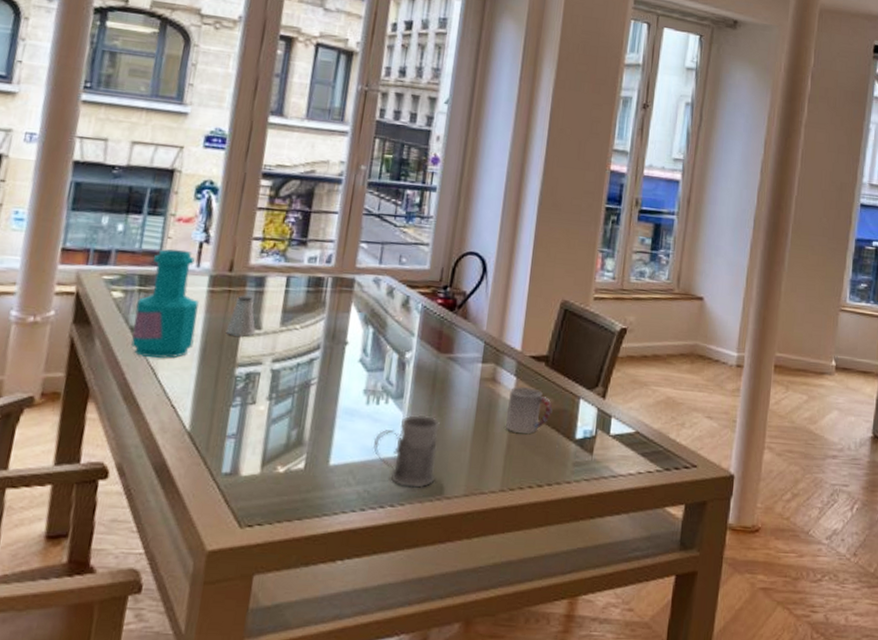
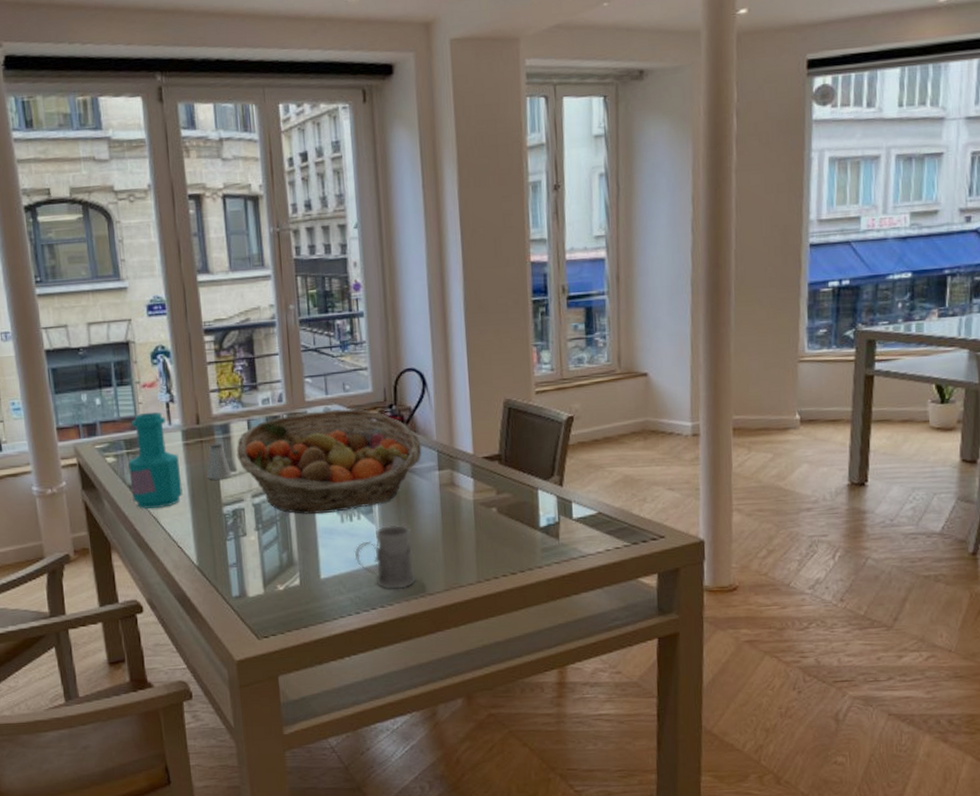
fruit basket: none [265,279,470,392] -> present [236,408,422,515]
cup: present [505,386,553,433] -> none [470,486,513,529]

